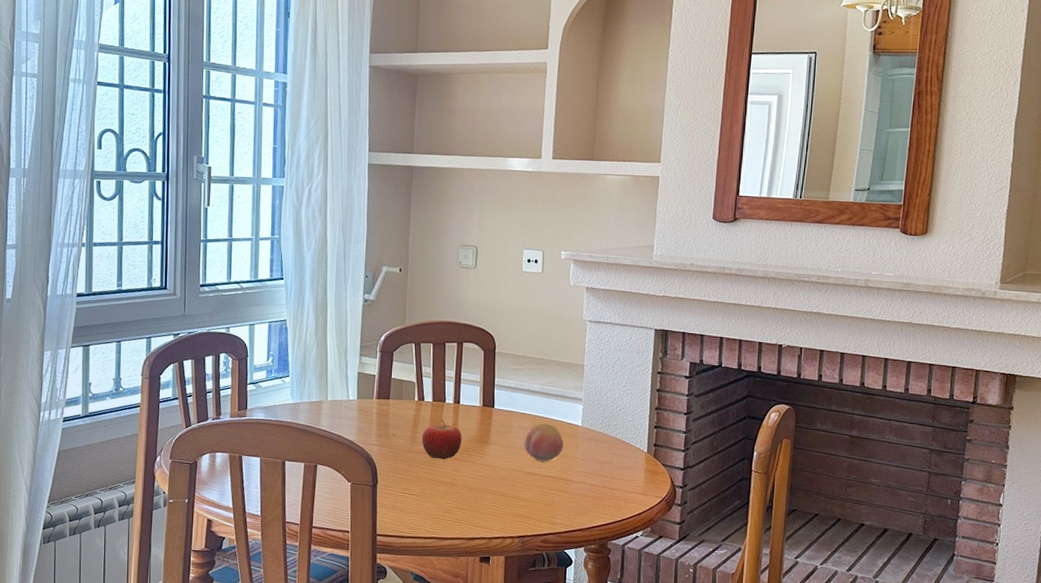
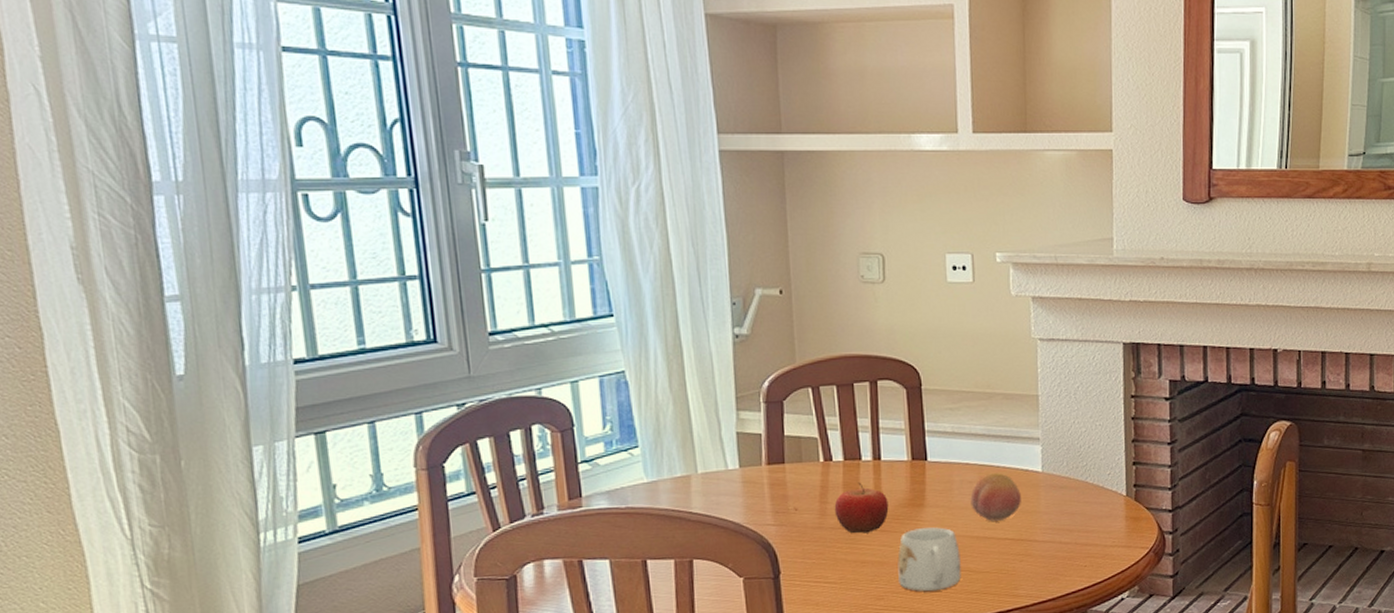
mug: none [463,460,512,511] -> present [897,527,961,592]

